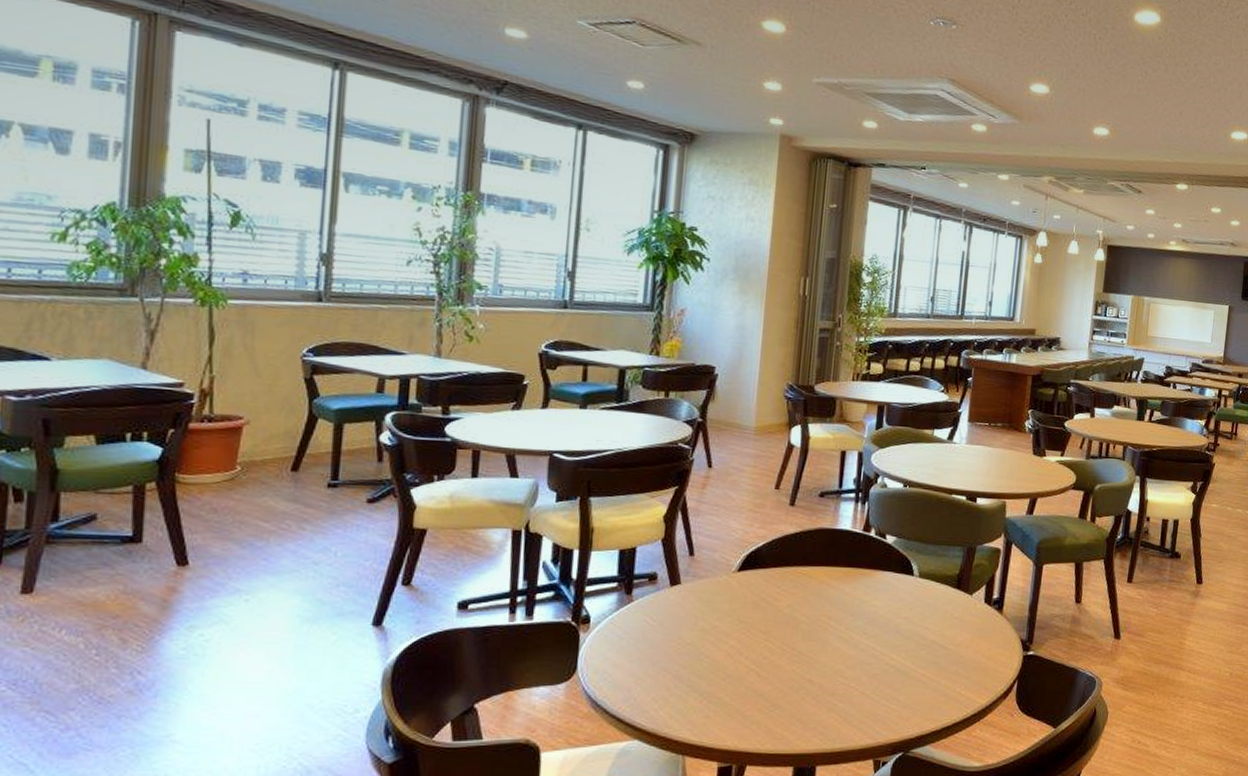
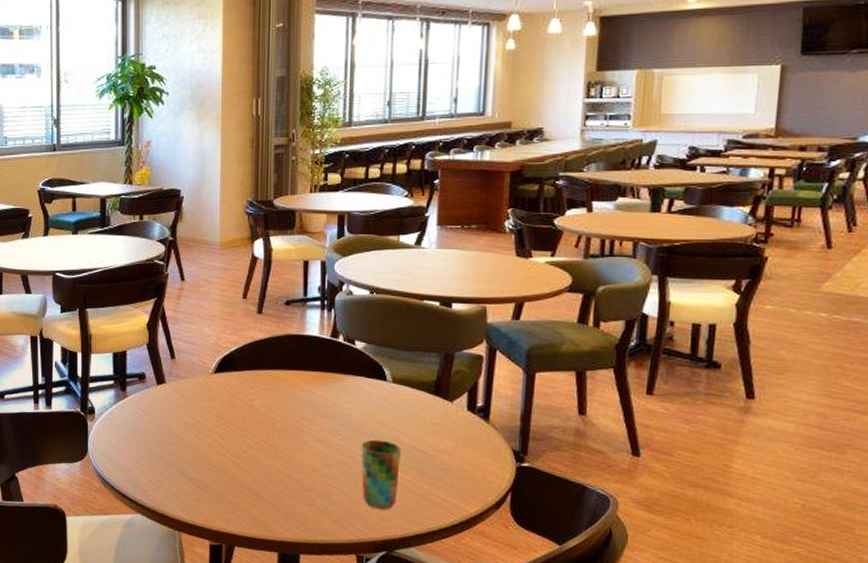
cup: none [883,636,923,708] -> present [361,439,401,509]

